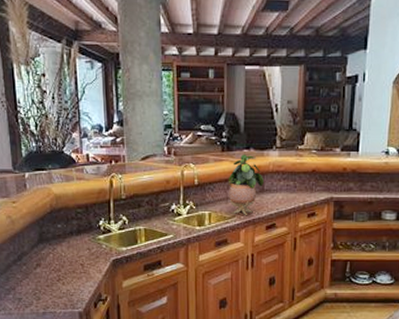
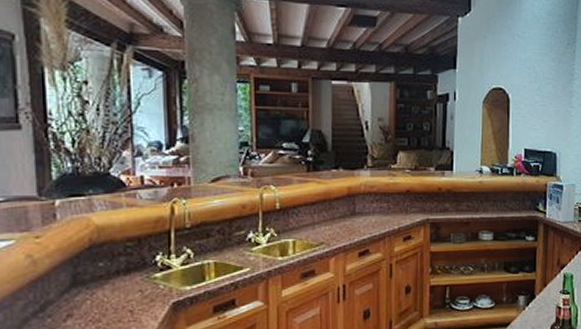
potted plant: present [228,154,263,215] -> none [314,174,355,242]

